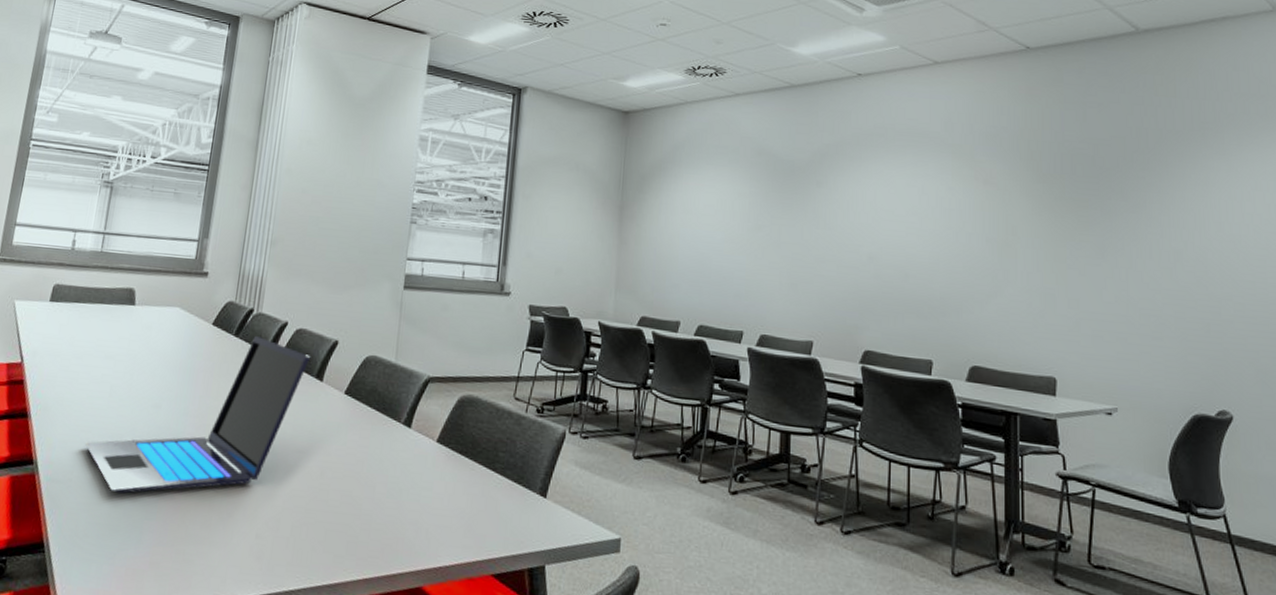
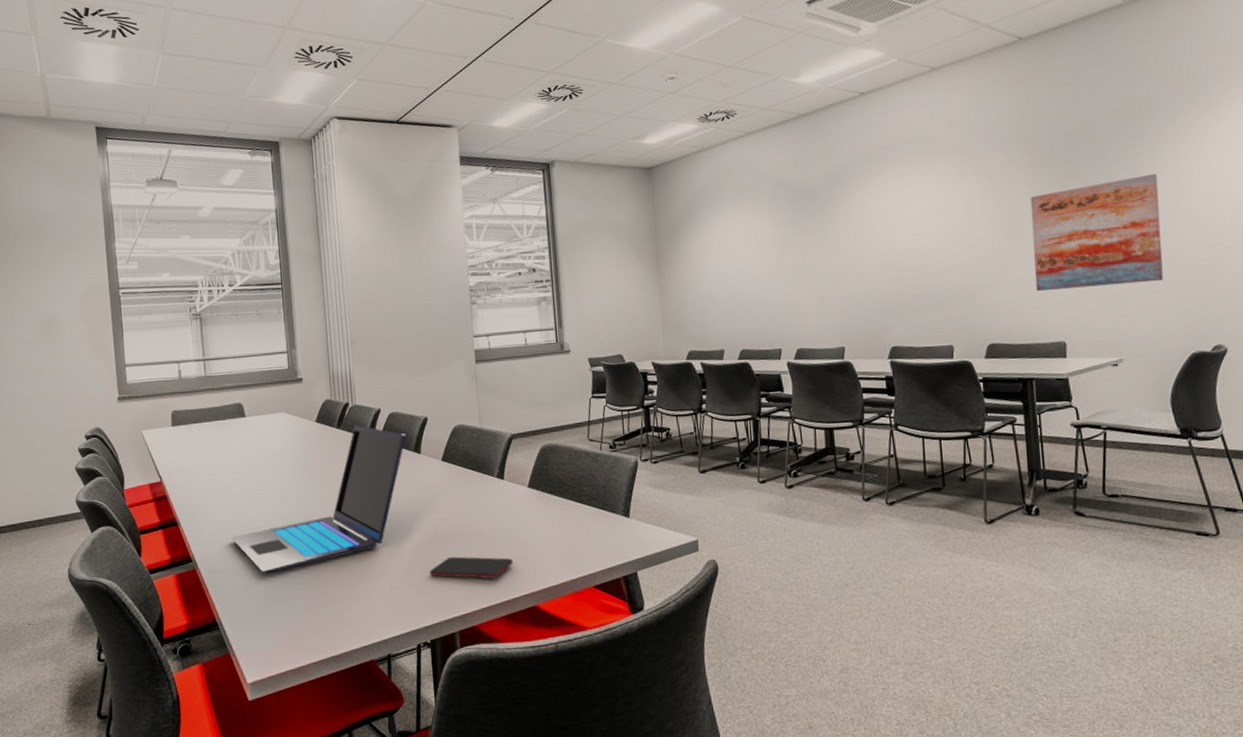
smartphone: none [304,509,405,546] -> present [429,556,514,579]
wall art: none [1027,210,1166,328] -> present [1030,173,1163,292]

